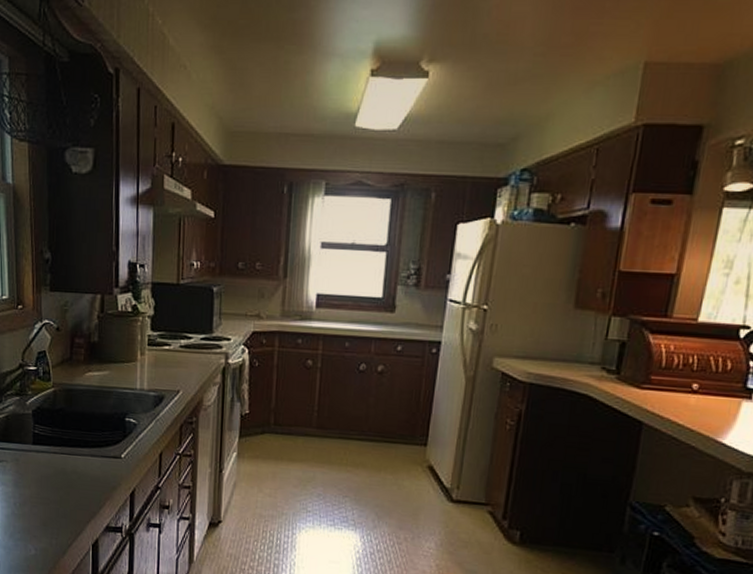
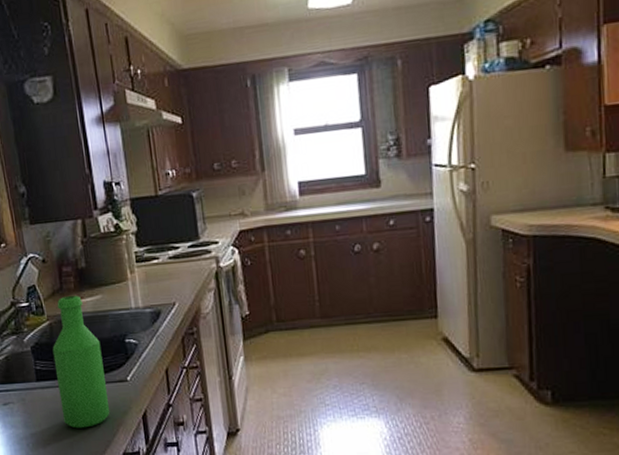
bottle: none [53,366,101,497] -> present [52,295,110,429]

